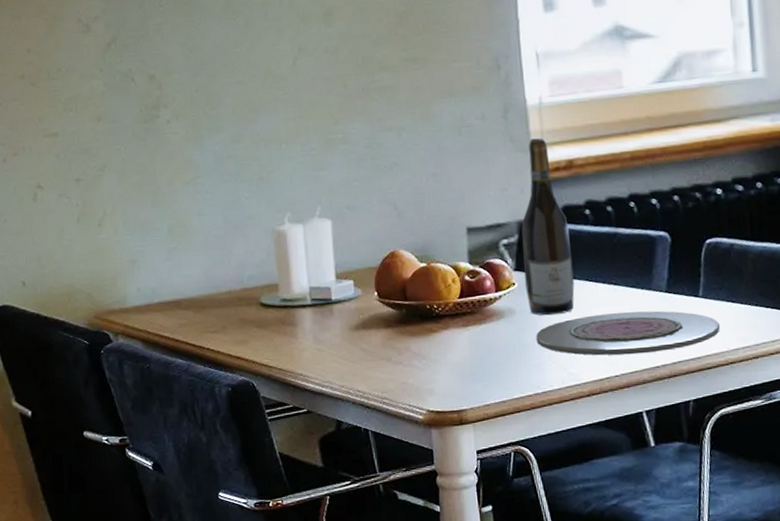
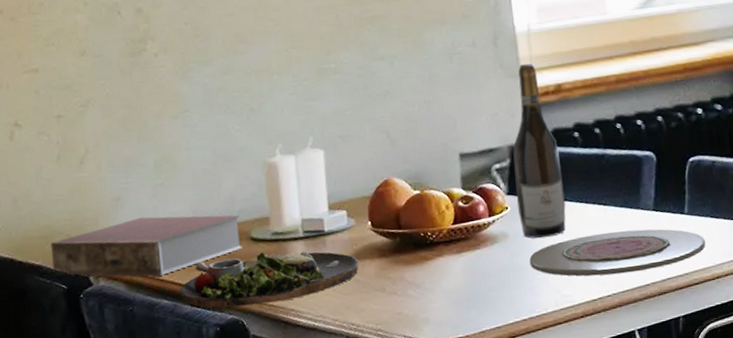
book: none [73,279,252,337] -> present [51,215,242,277]
dinner plate: none [193,318,365,369] -> present [180,251,359,308]

